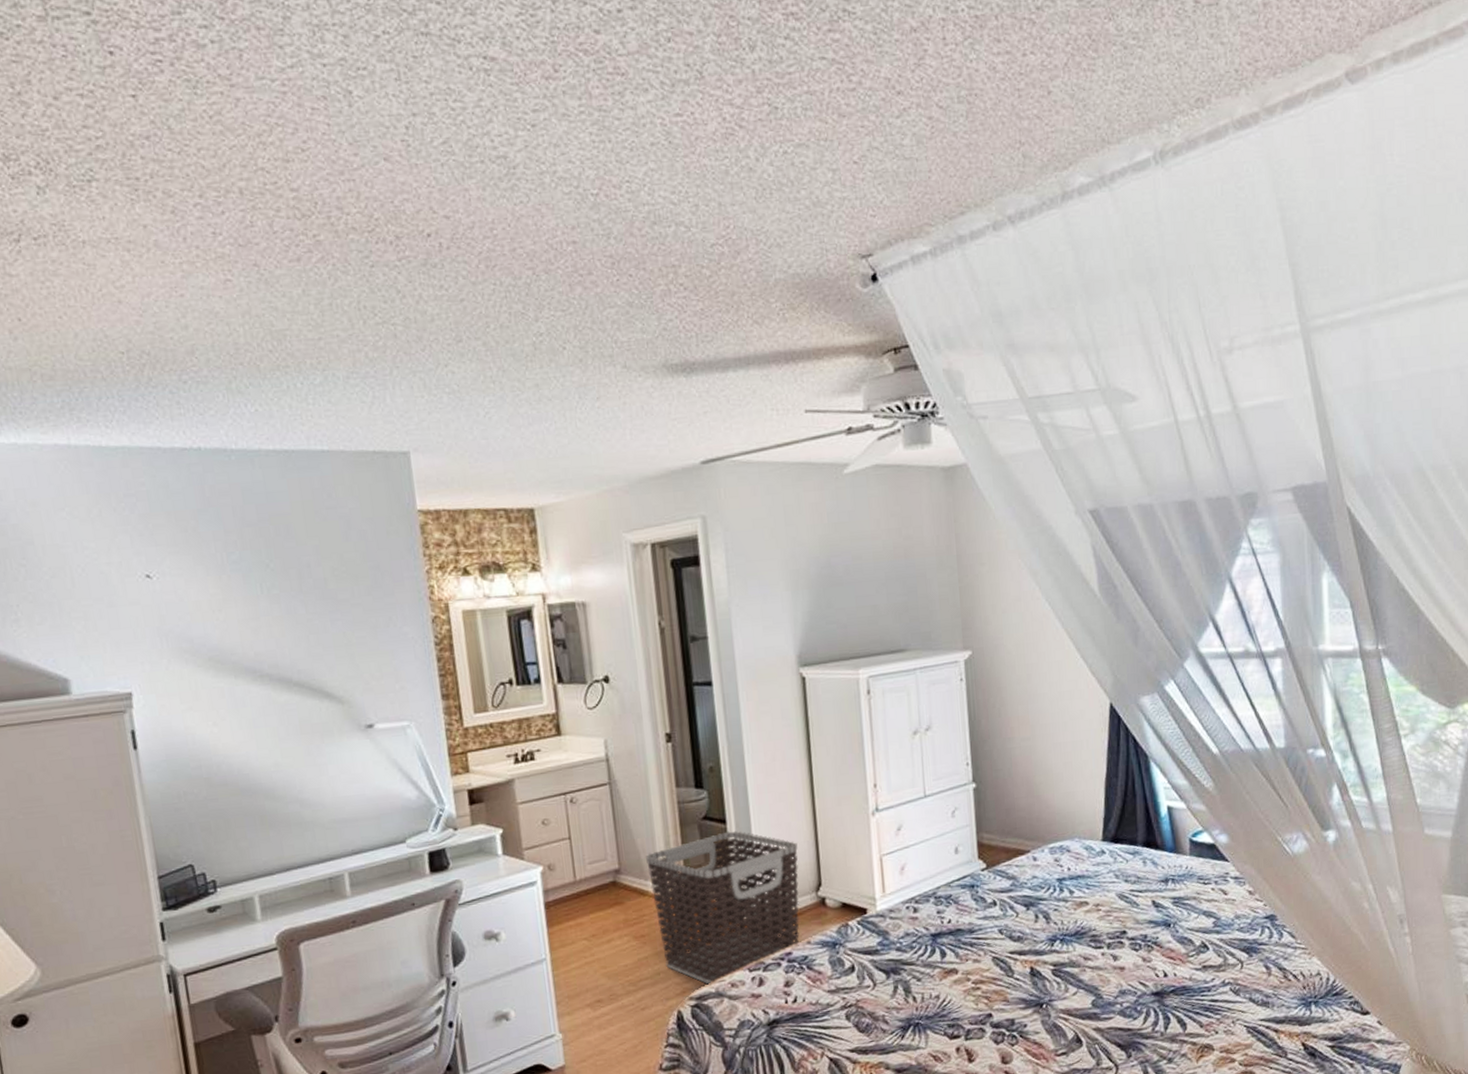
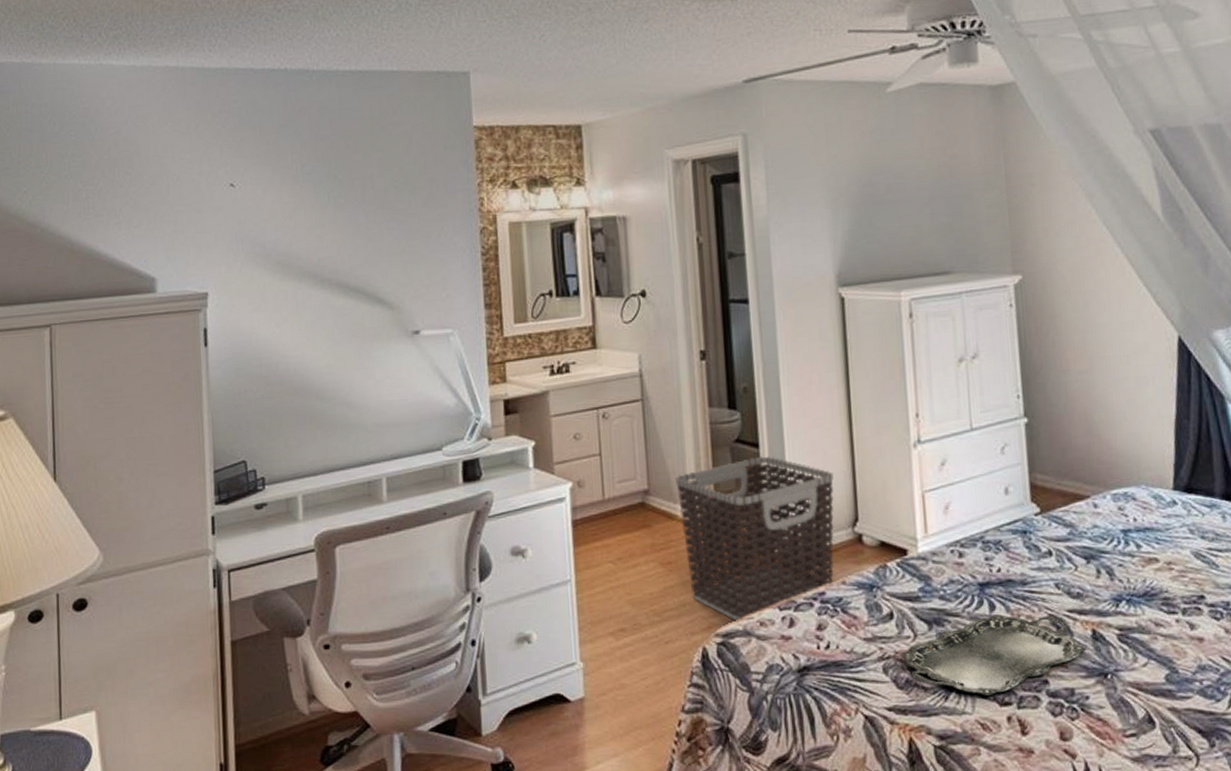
serving tray: none [860,958,1025,1032] -> present [899,614,1086,695]

